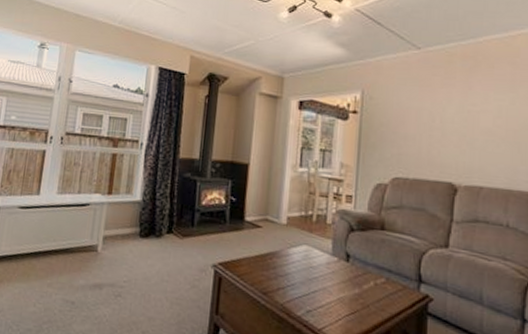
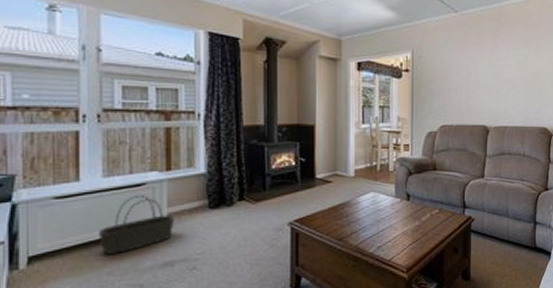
basket: none [46,214,109,268] -> present [97,195,175,254]

